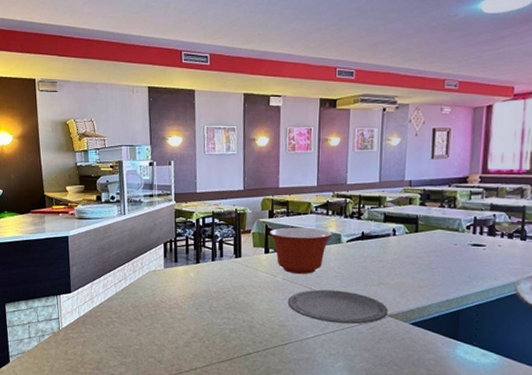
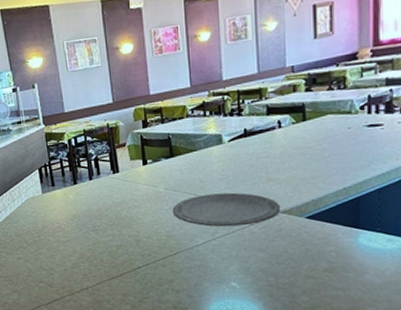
mixing bowl: present [269,227,332,275] -> none [145,131,212,182]

